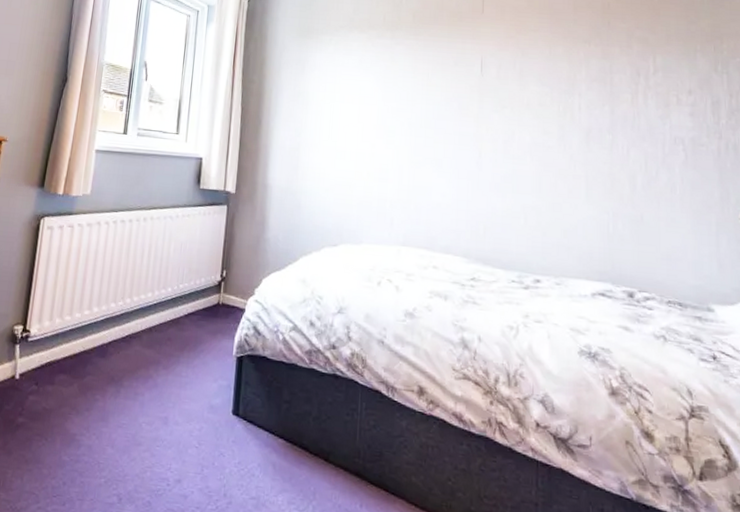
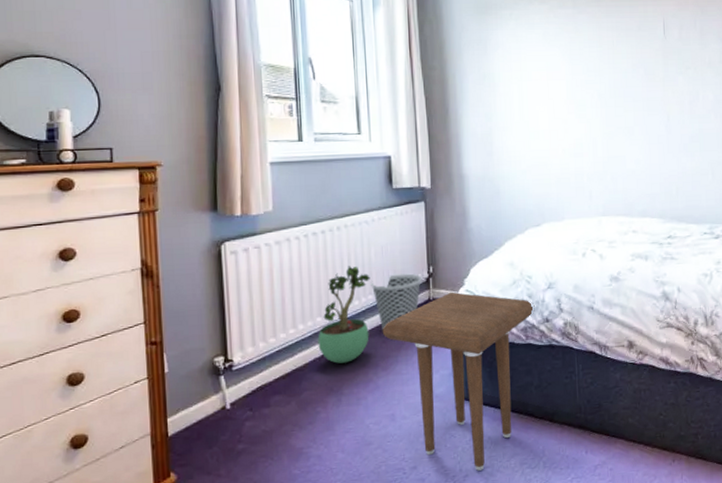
potted plant: none [107,257,166,354] -> present [318,266,370,364]
wastebasket: none [165,272,214,327] -> present [371,273,421,330]
side table: none [169,299,323,500] -> present [382,292,535,471]

